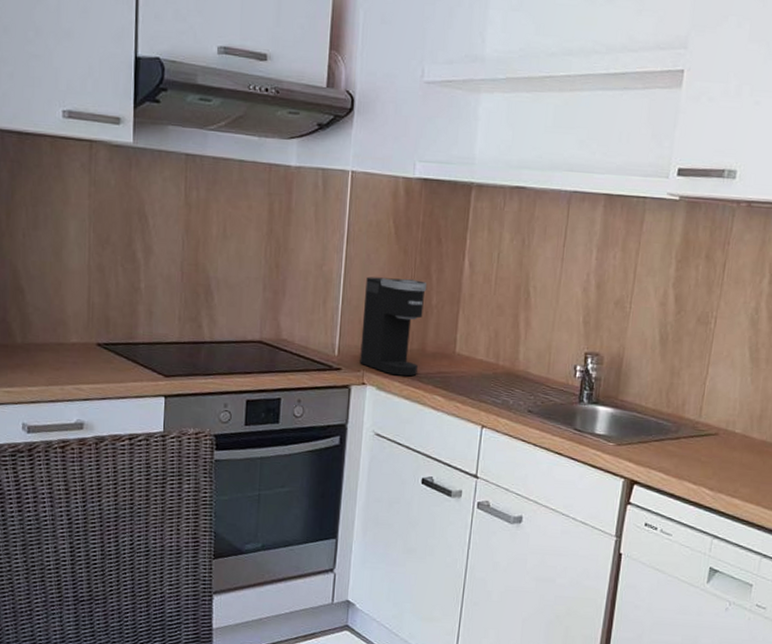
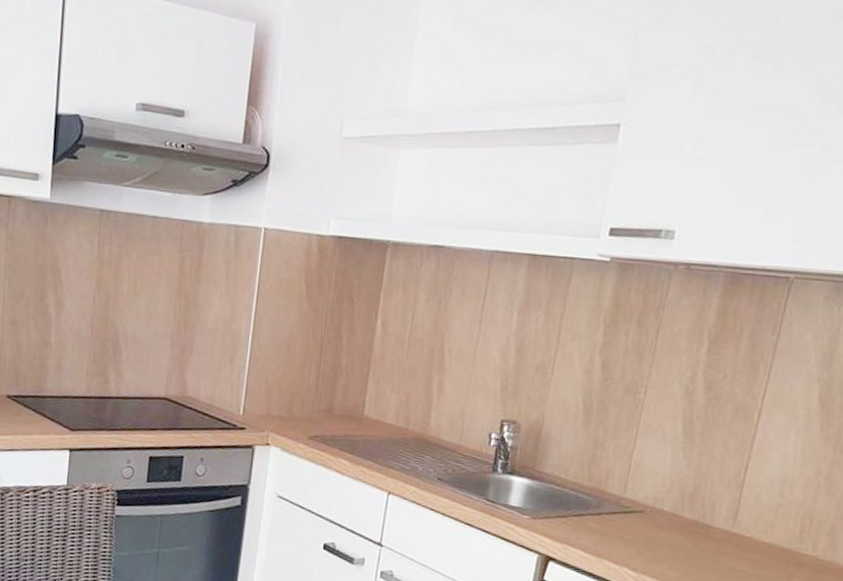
coffee maker: present [360,276,428,377] -> none [264,335,338,439]

